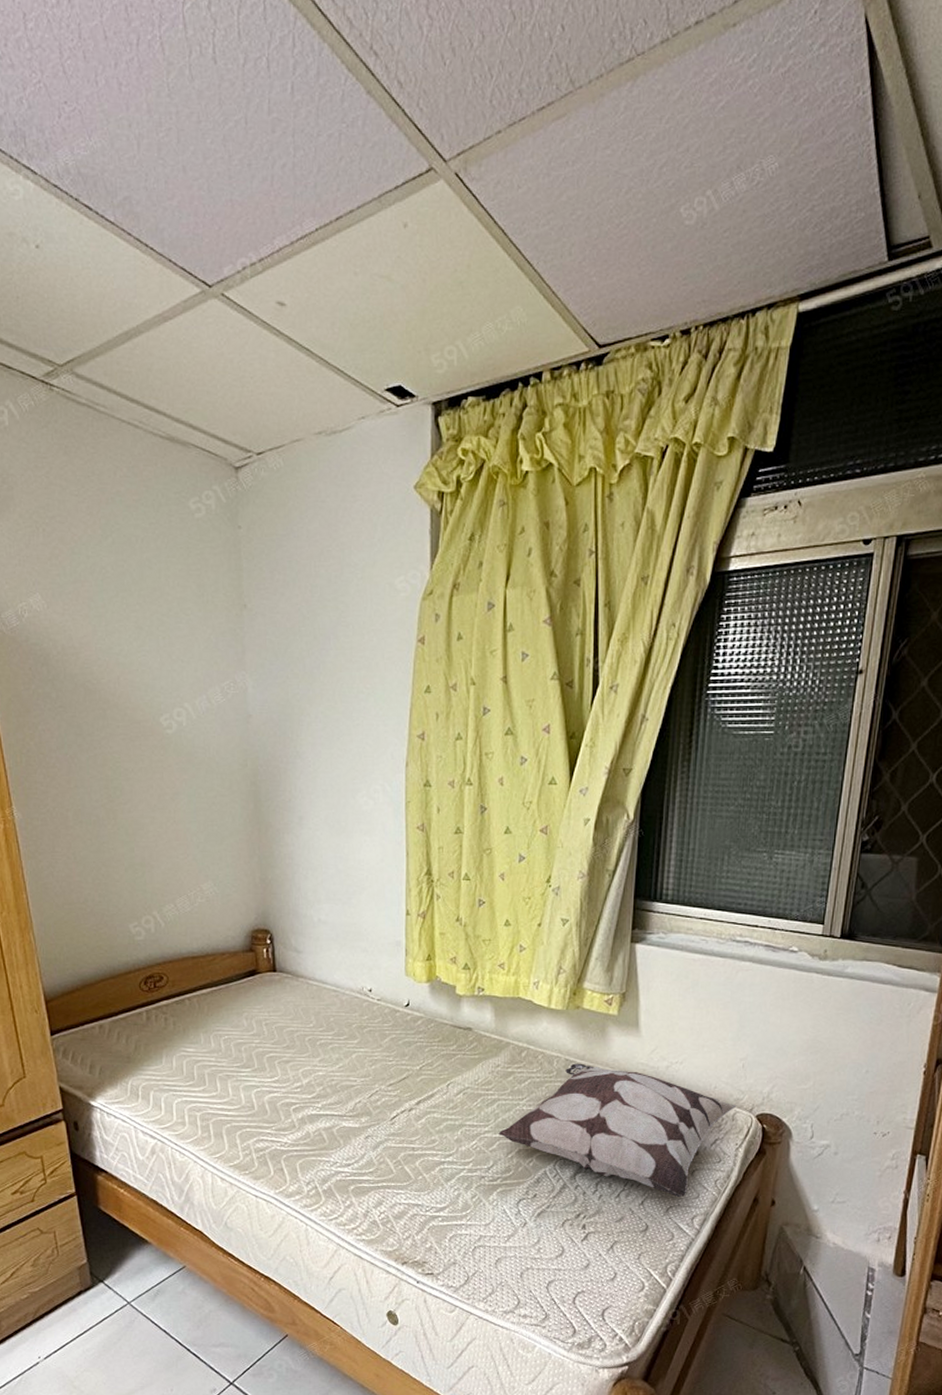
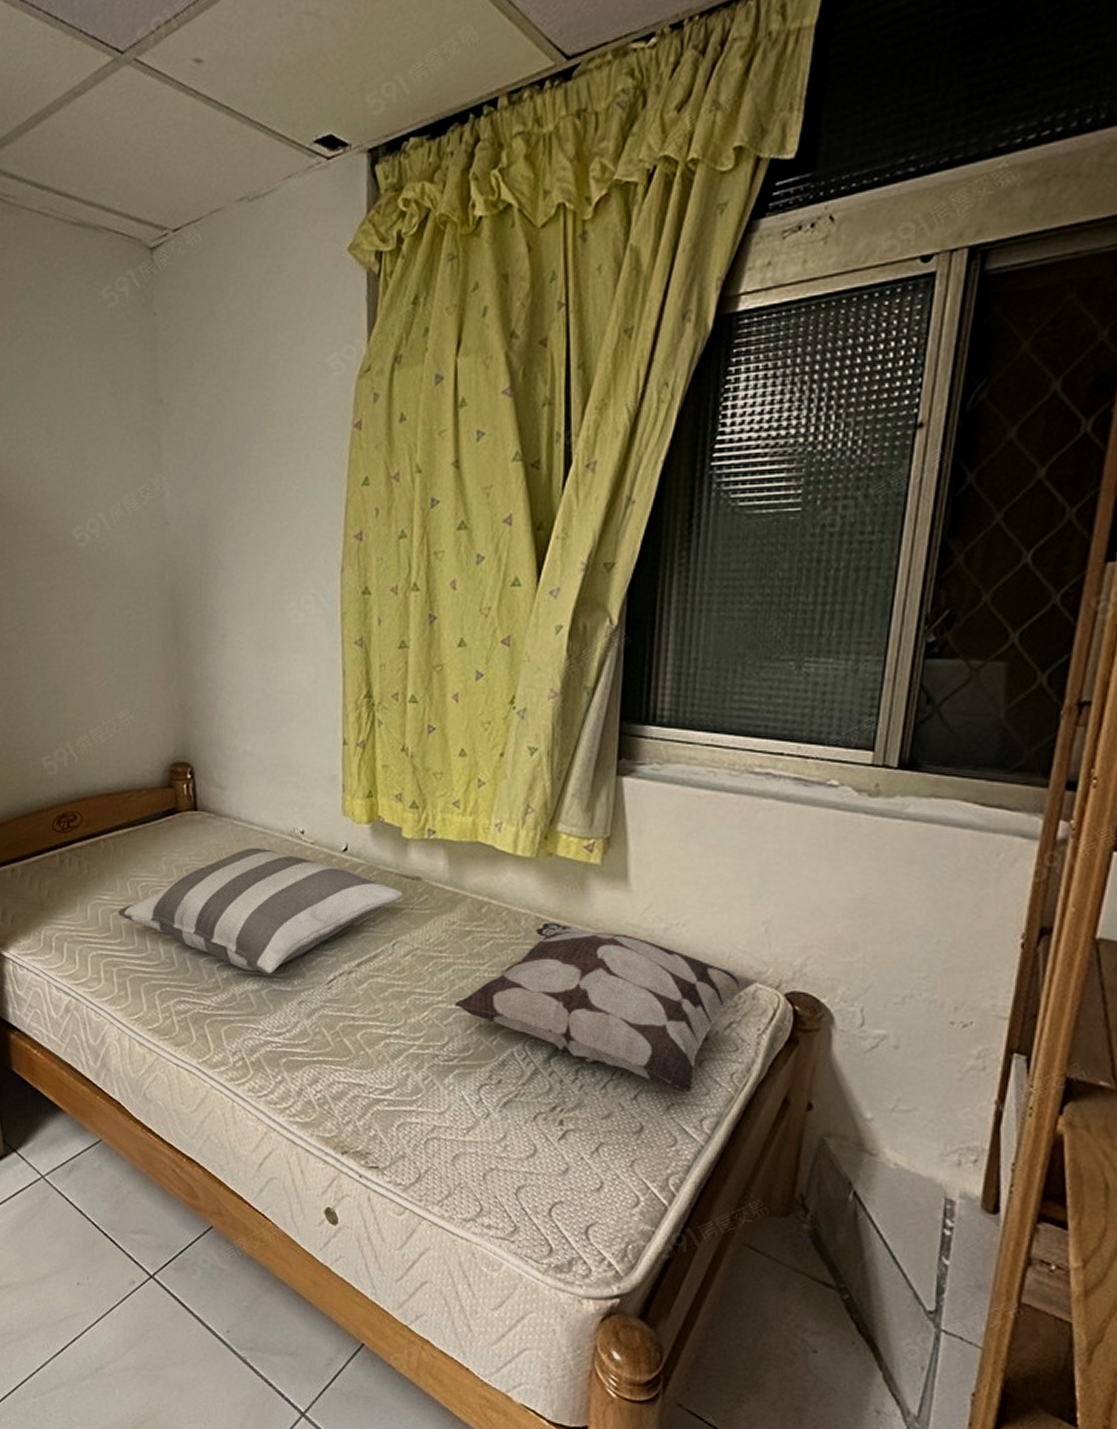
pillow: none [202,1005,456,1113] -> present [118,848,403,974]

